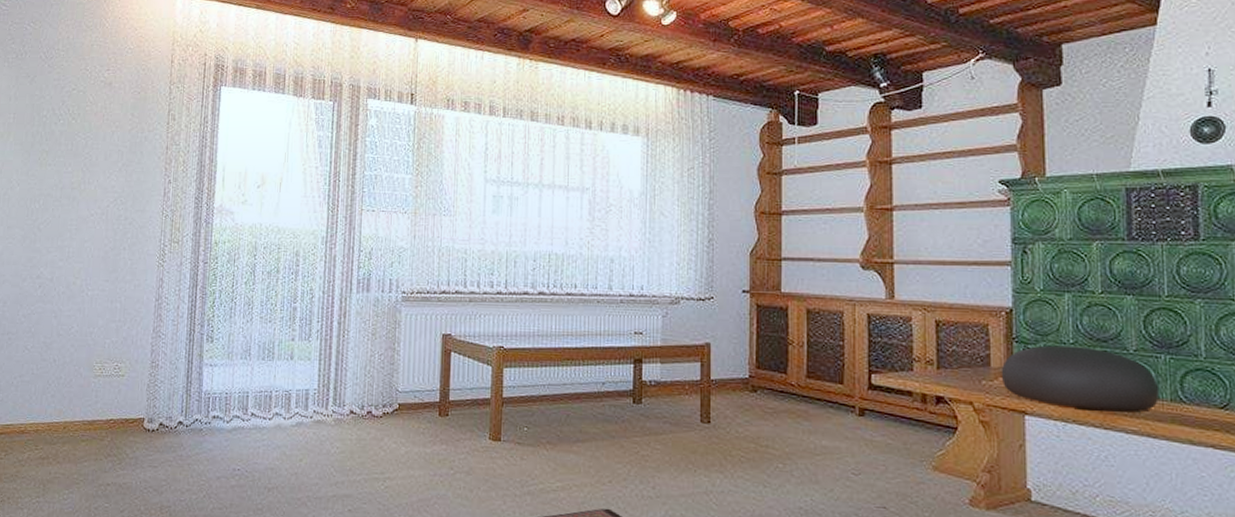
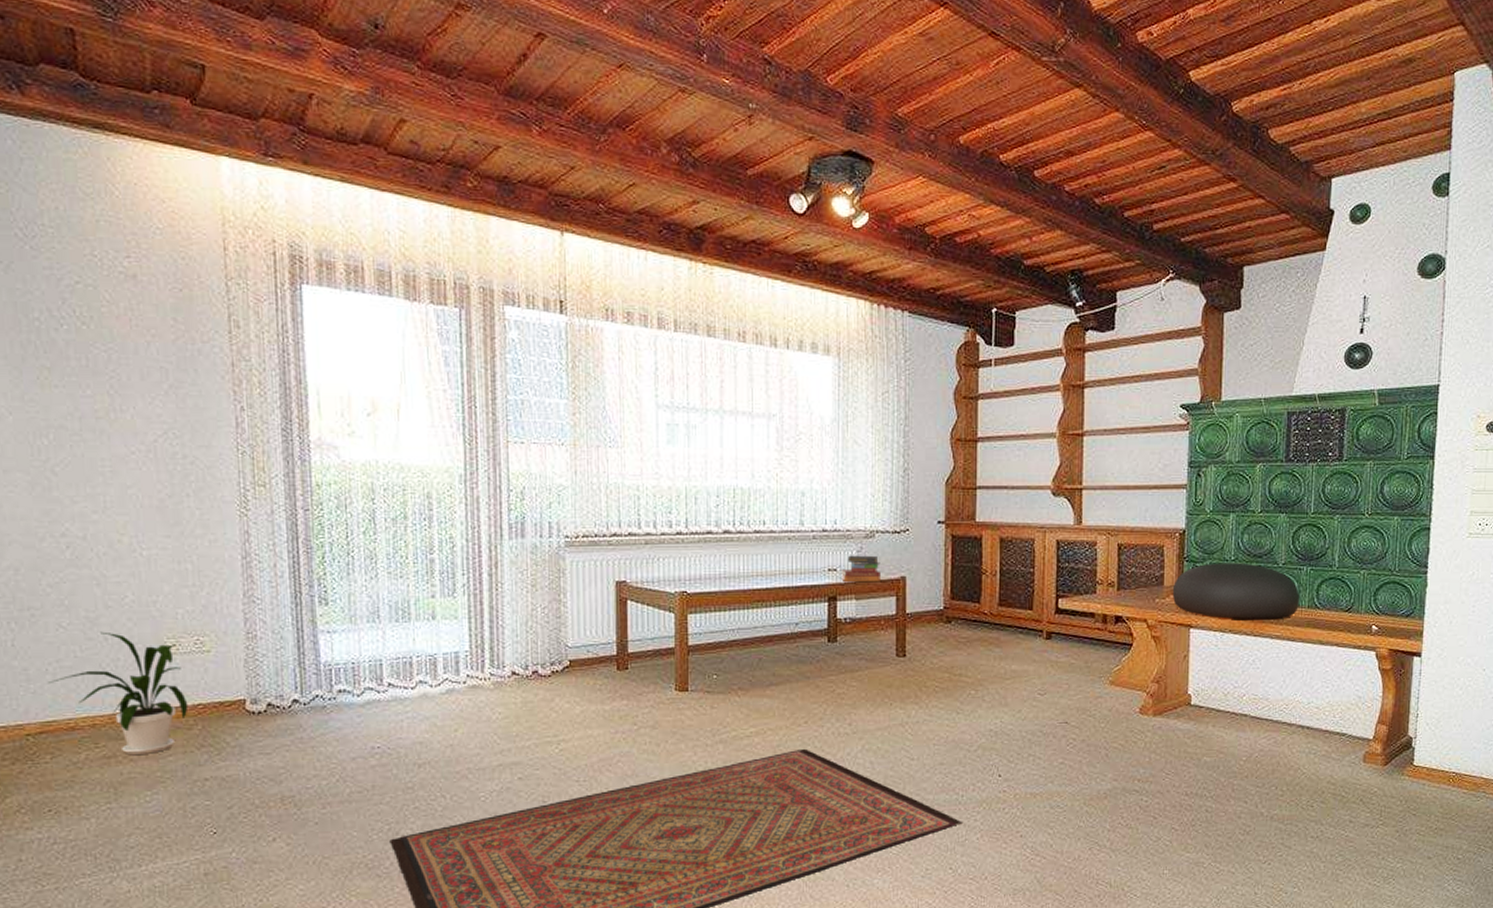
house plant: none [11,354,104,459] -> present [47,631,189,756]
books: none [647,320,686,348] -> present [841,555,882,583]

